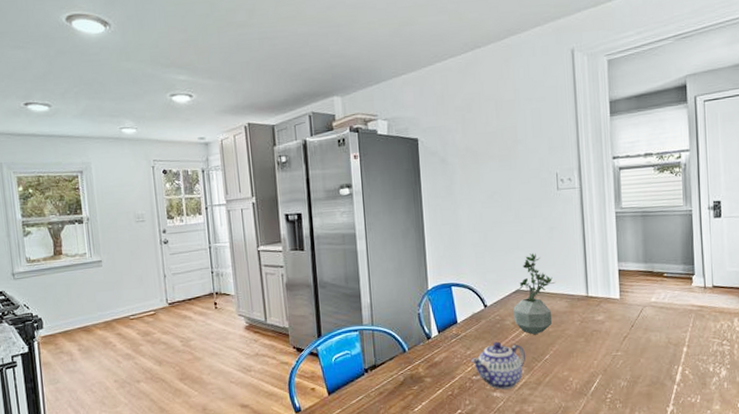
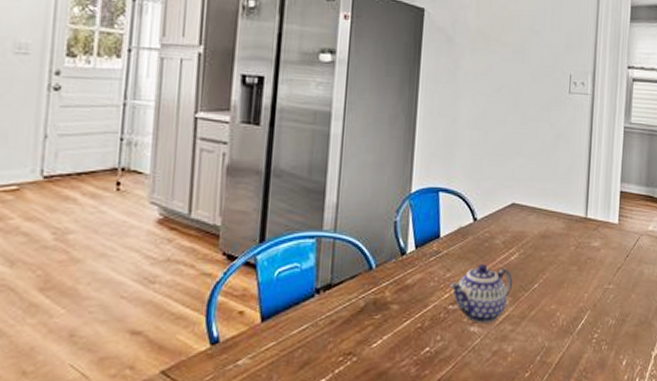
potted plant: present [513,253,555,335] -> none [505,162,555,259]

